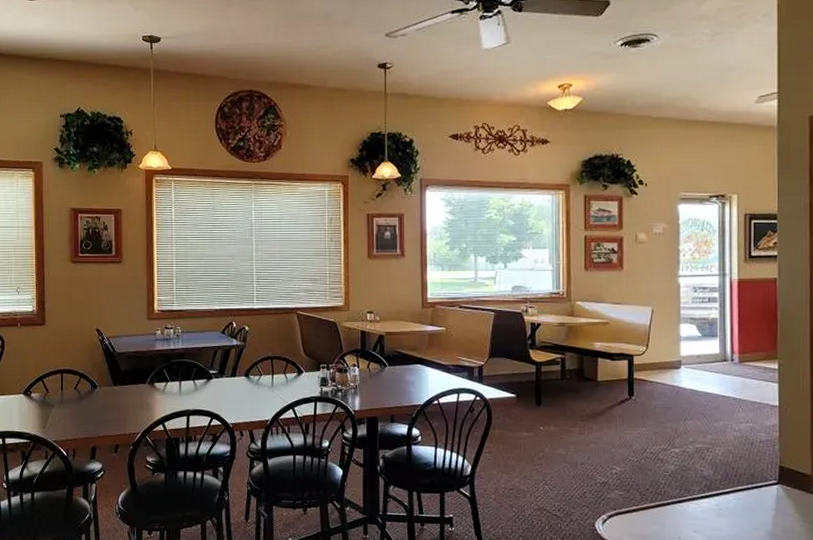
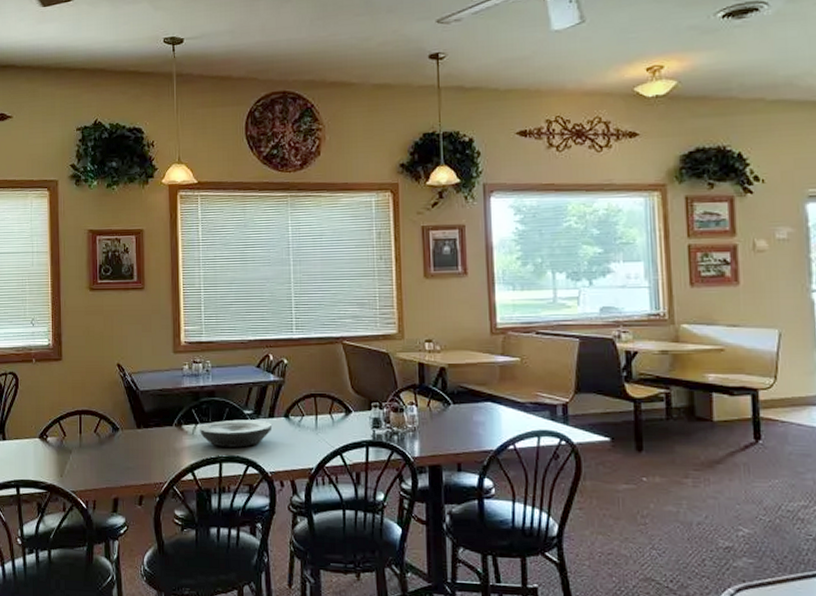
plate: none [170,378,234,403] -> present [200,419,273,448]

